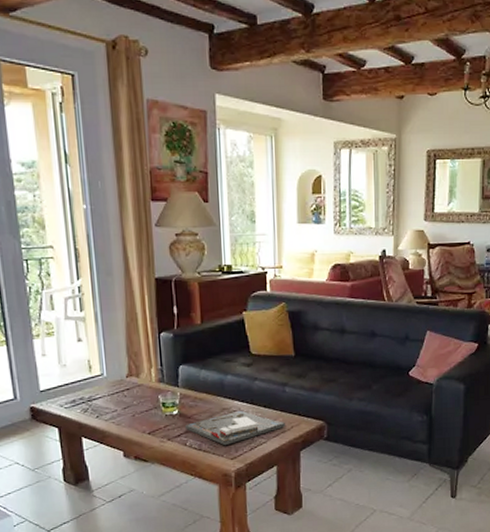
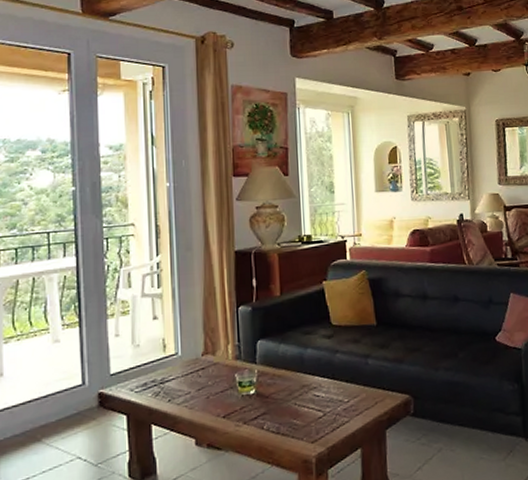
board game: present [185,411,285,446] -> none [263,387,369,428]

